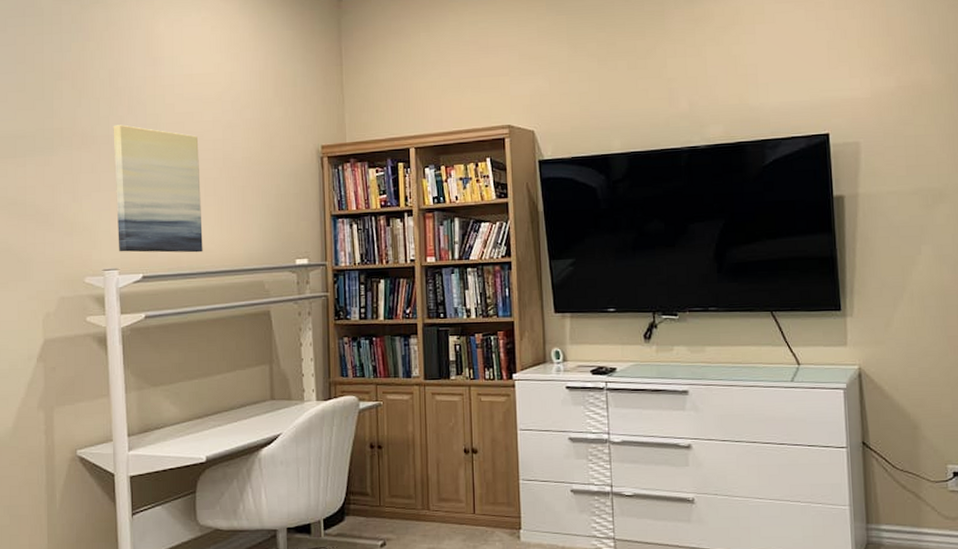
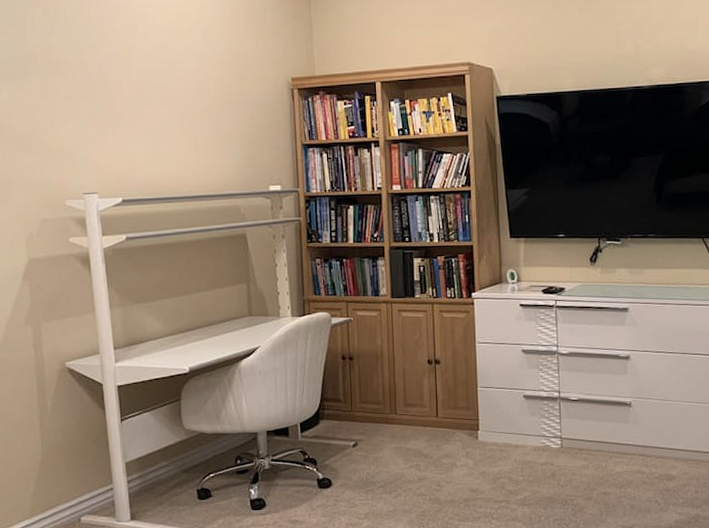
wall art: present [113,125,203,253] -> none [87,53,180,178]

